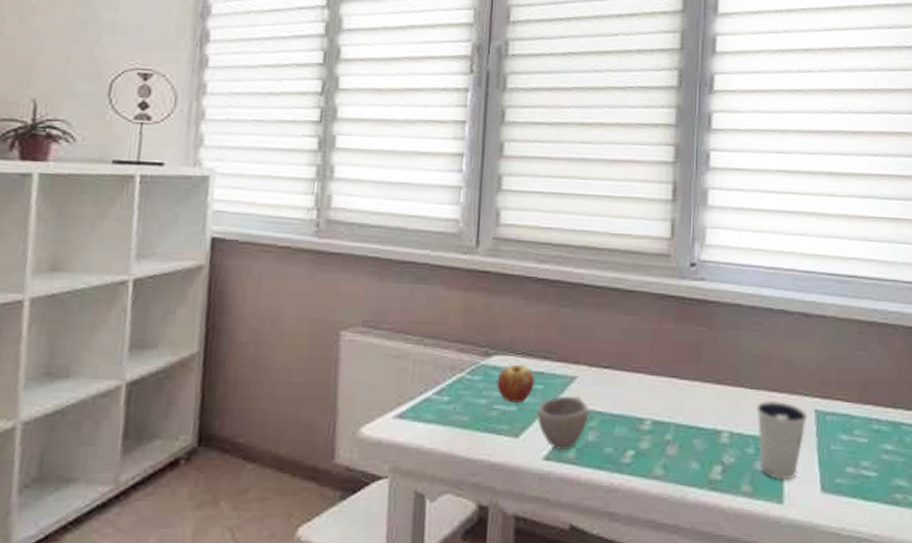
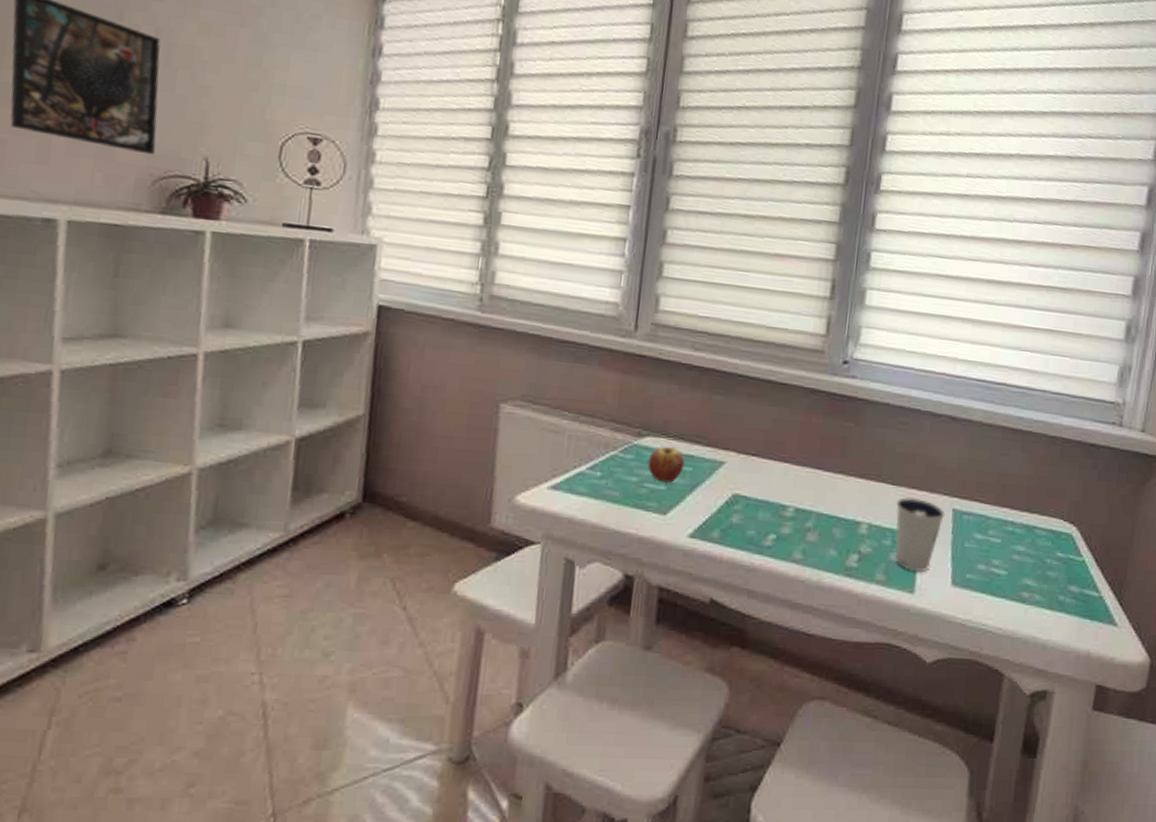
cup: present [536,395,590,450] -> none [684,478,736,530]

